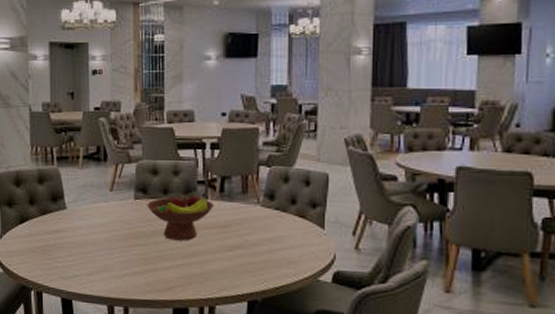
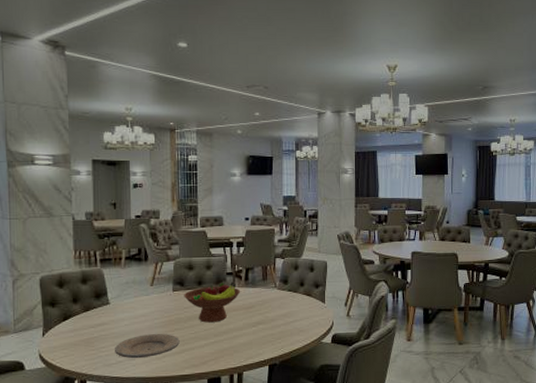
plate: none [72,247,142,275] -> present [115,334,180,359]

